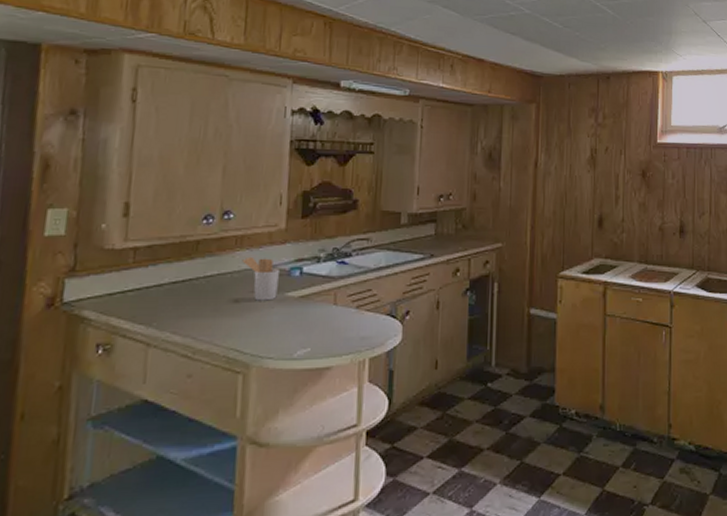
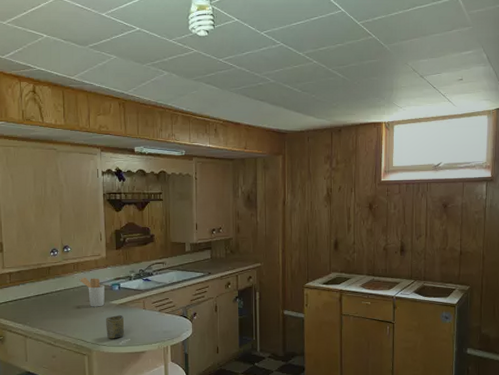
cup: none [275,313,304,349] -> present [106,315,125,339]

